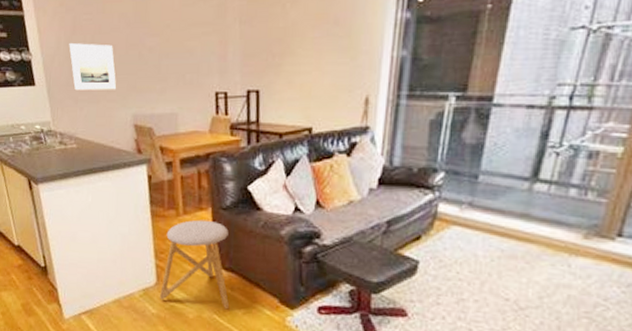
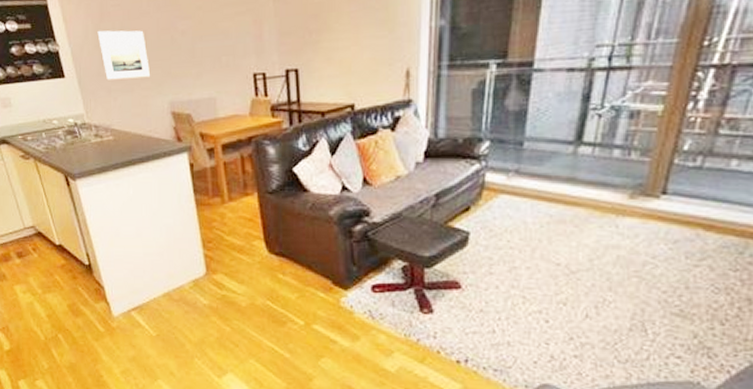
stool: present [160,219,230,310] -> none [211,205,283,295]

